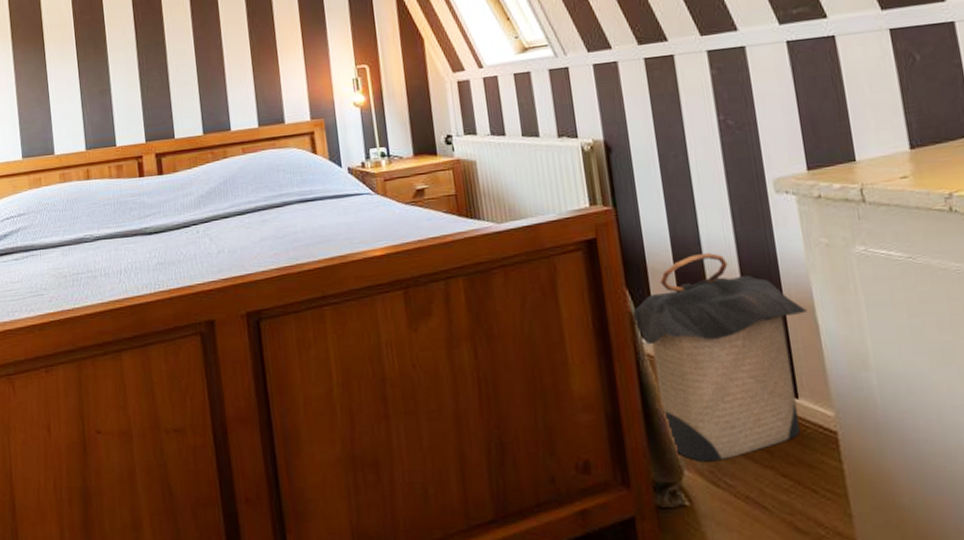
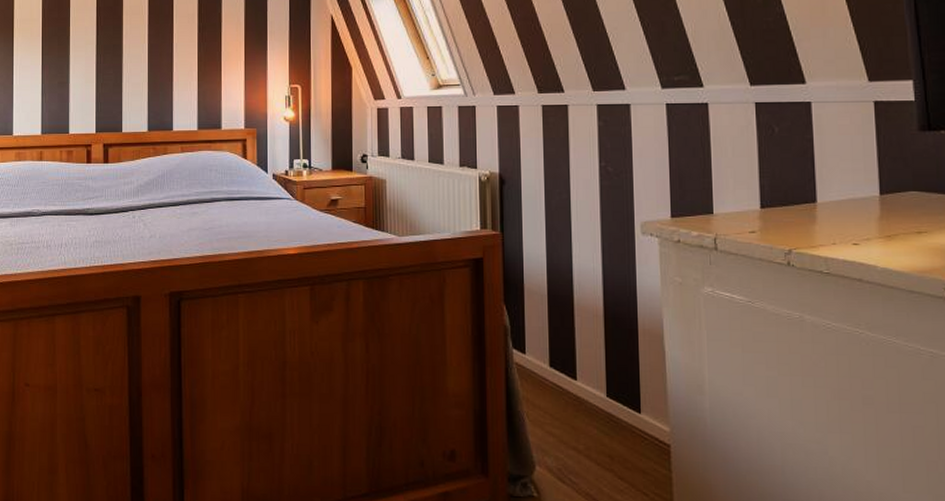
laundry hamper: present [631,253,807,462] -> none [506,280,657,461]

